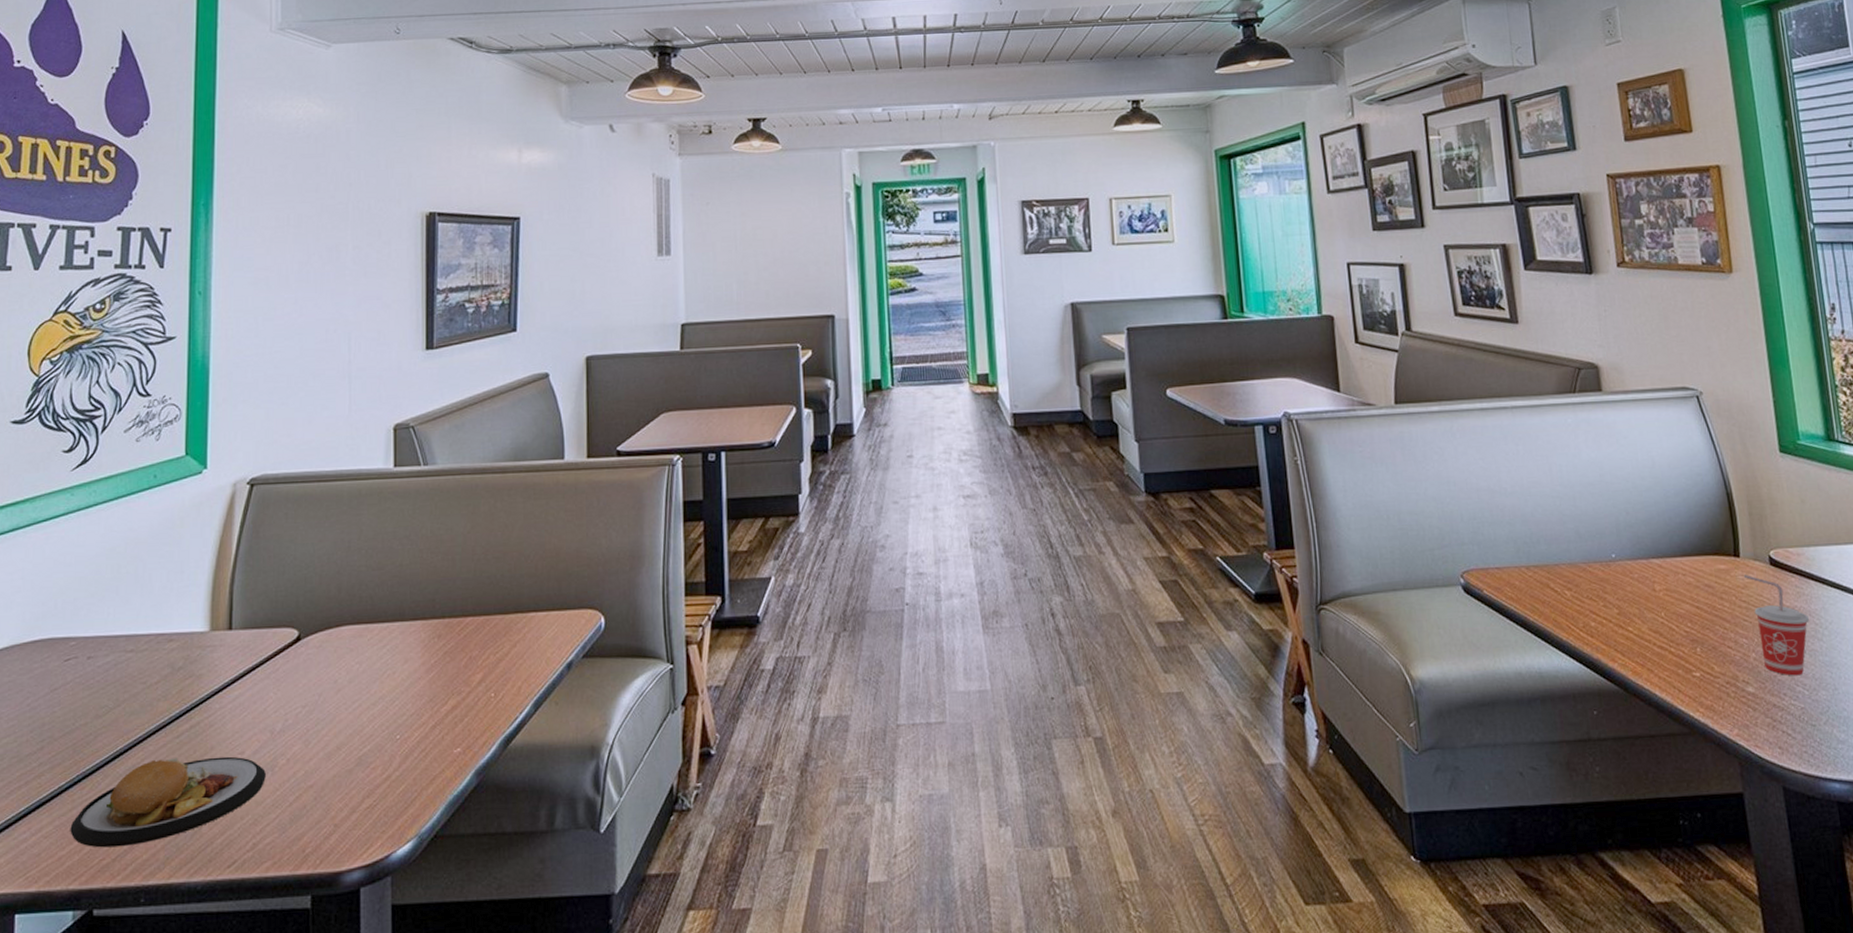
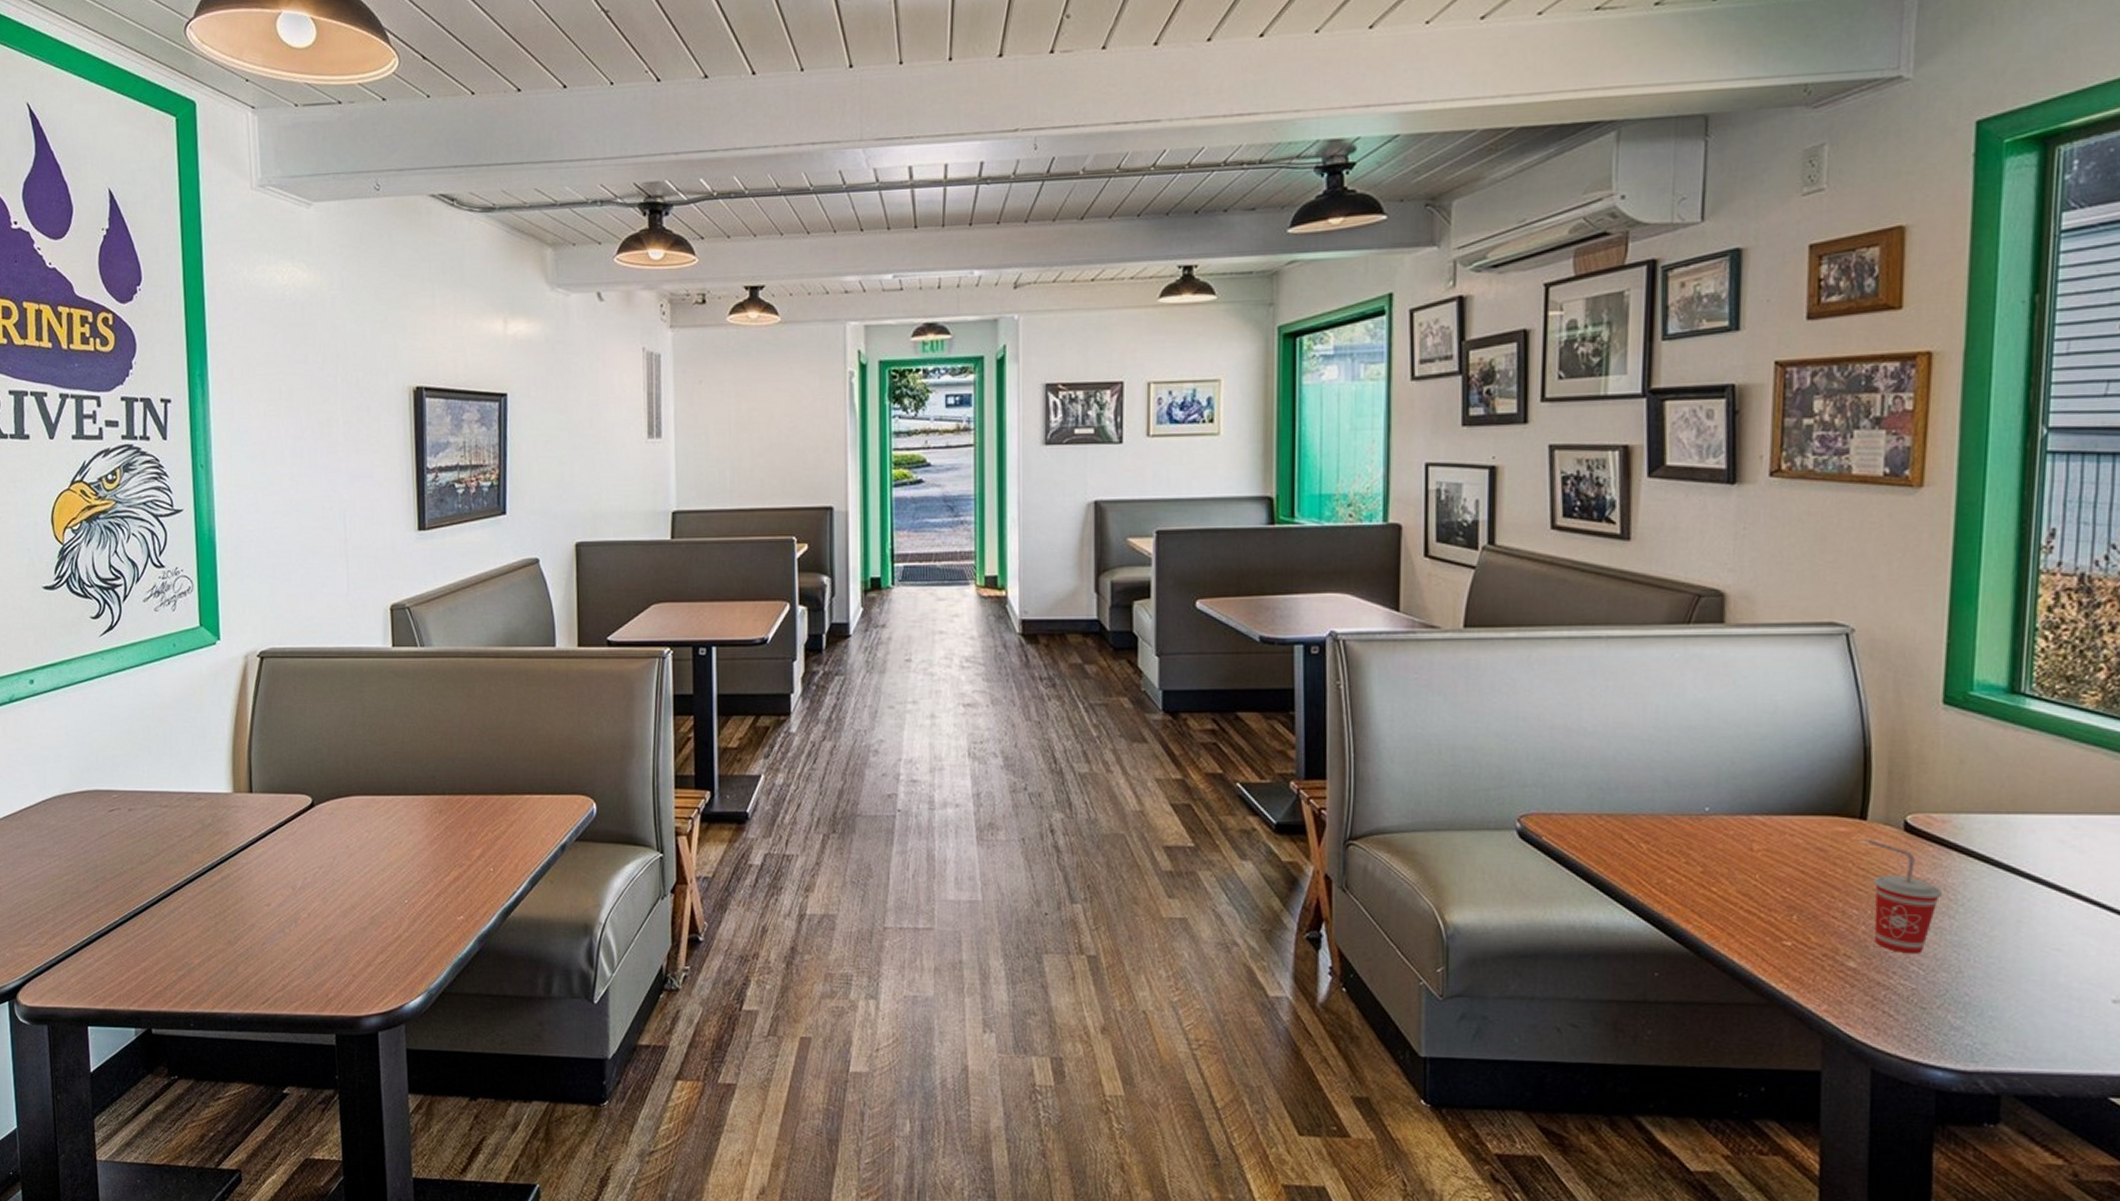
burger: present [70,756,266,848] -> none [126,904,290,978]

